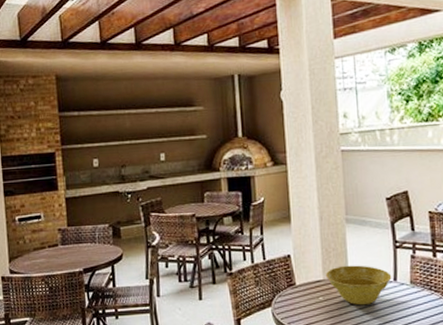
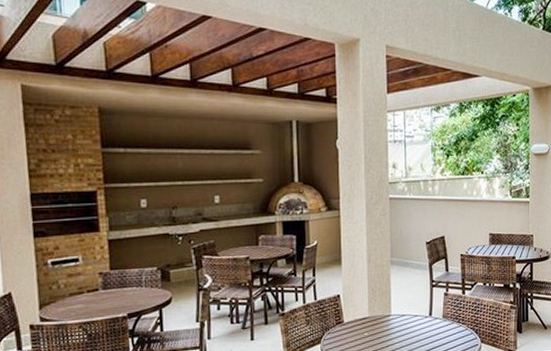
planter bowl: present [326,265,392,306] -> none [371,302,428,339]

